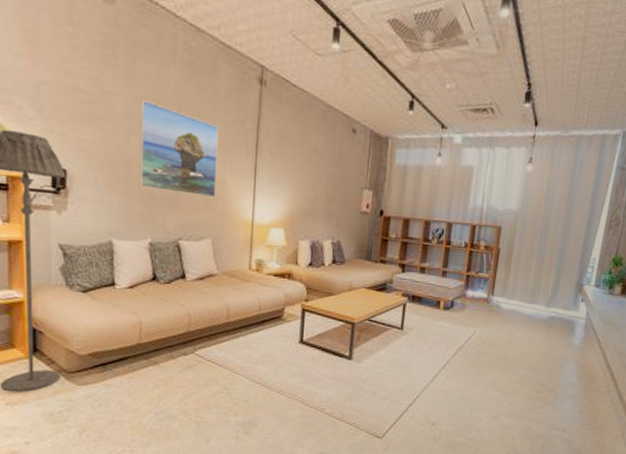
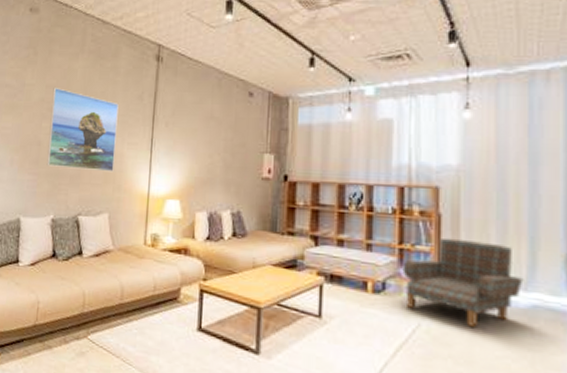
armchair: none [467,267,548,333] -> present [402,237,524,327]

